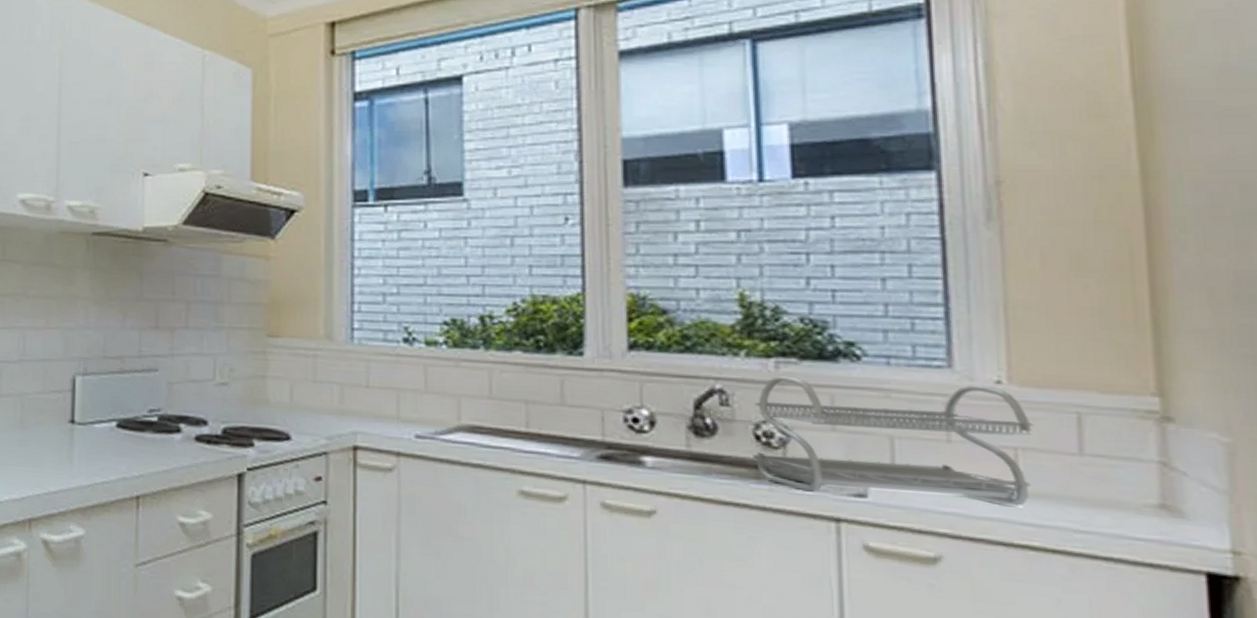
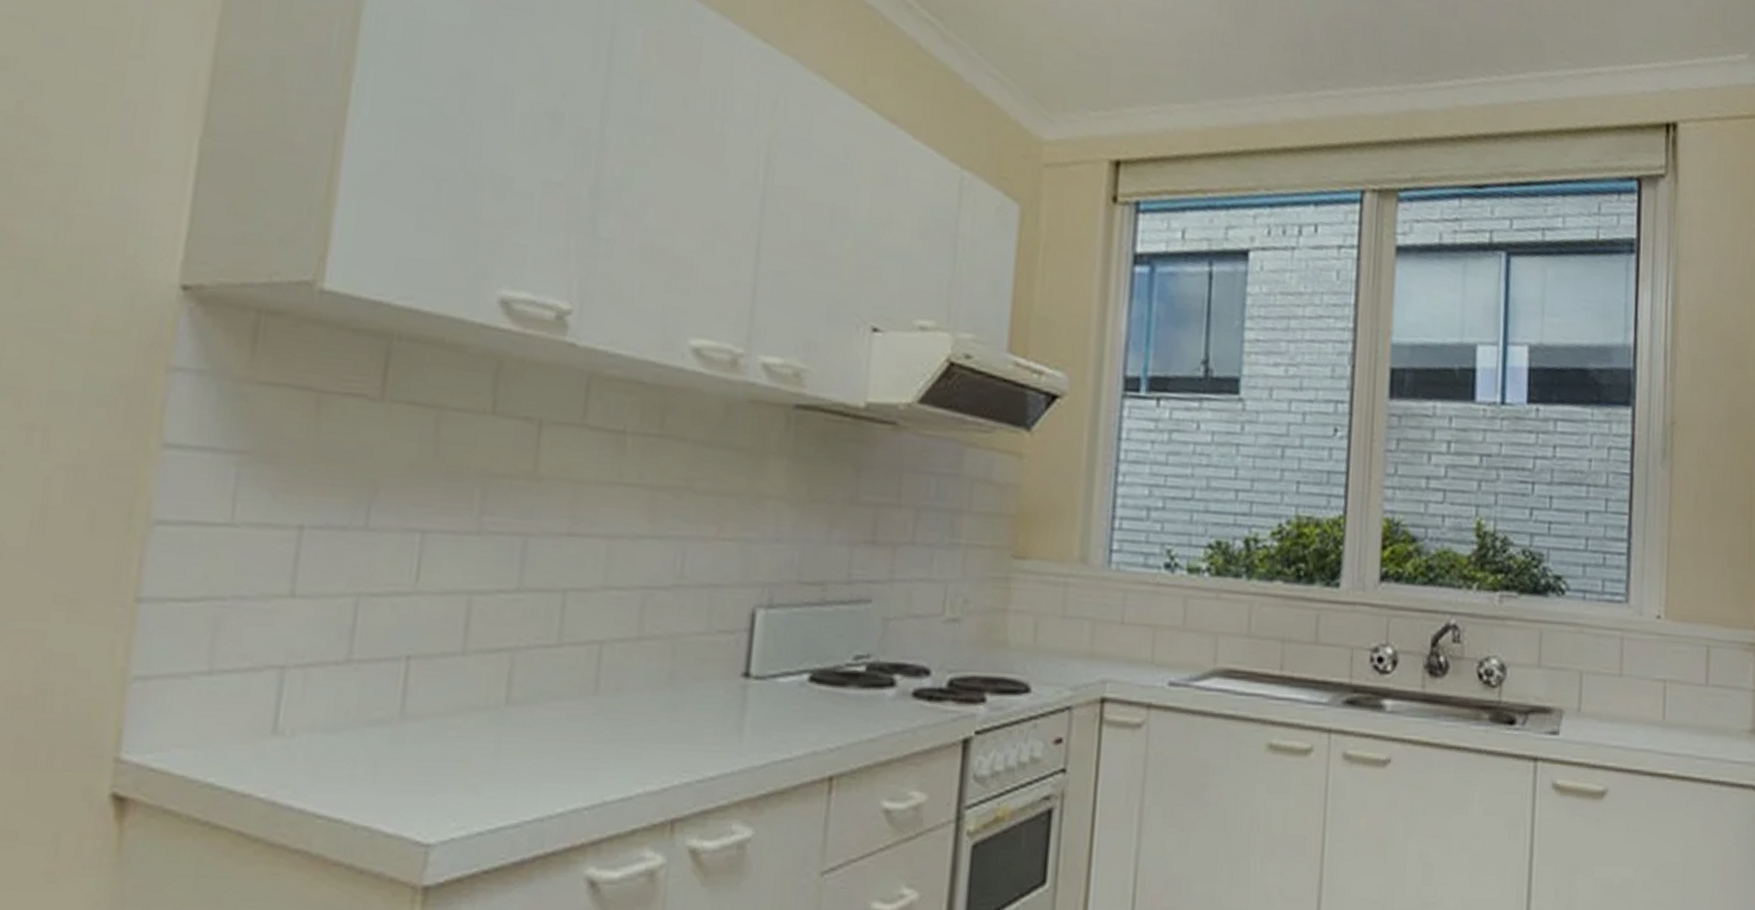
dish rack: present [753,375,1034,506] -> none [1475,610,1678,737]

